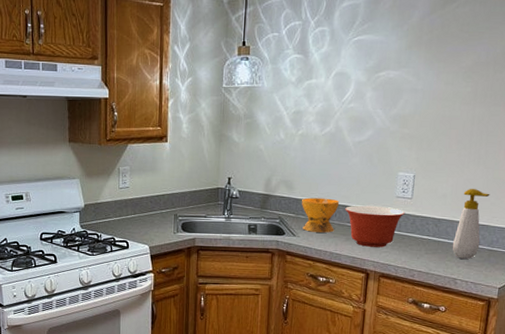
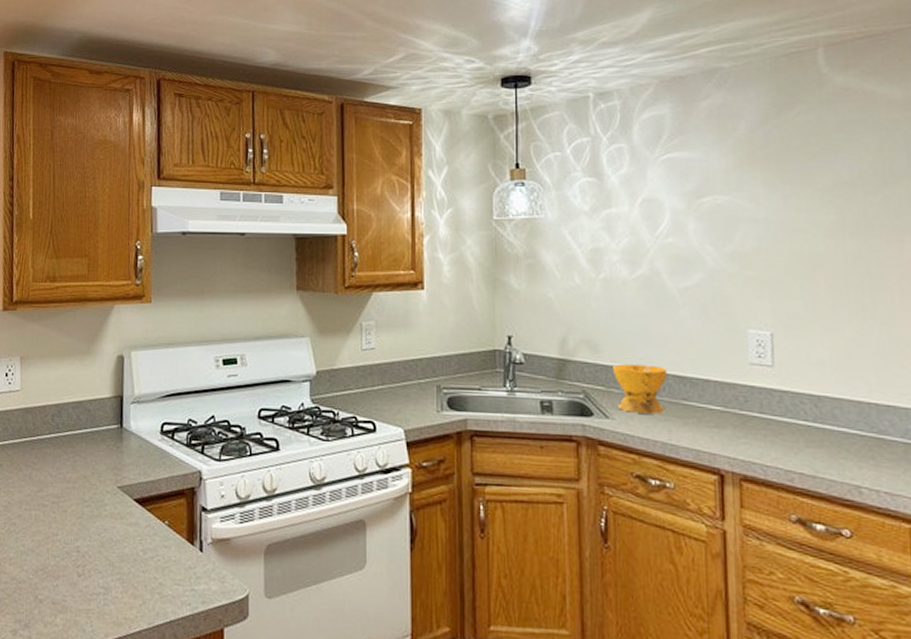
mixing bowl: present [345,205,406,247] -> none [677,375,767,437]
soap bottle: present [452,189,490,259] -> none [845,353,891,456]

